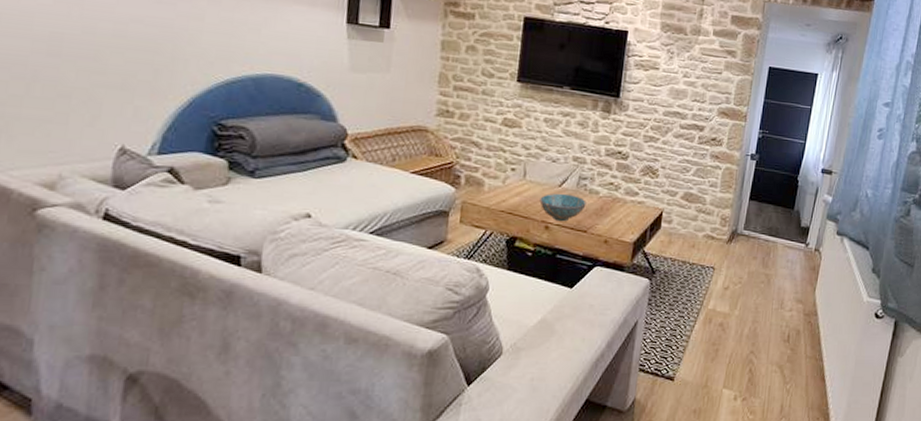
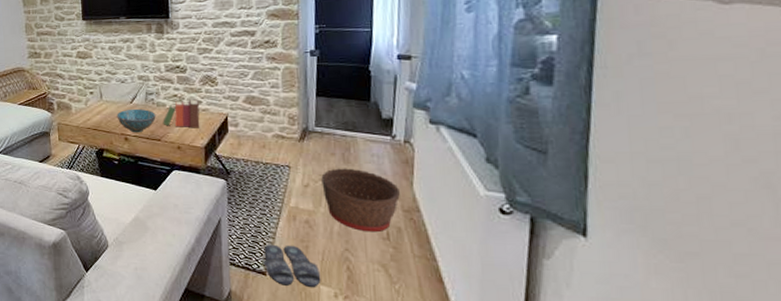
books: none [592,189,636,222] -> present [163,99,200,128]
slippers: none [673,348,725,391] -> present [263,244,321,287]
basket: none [740,271,804,335] -> present [321,168,400,233]

